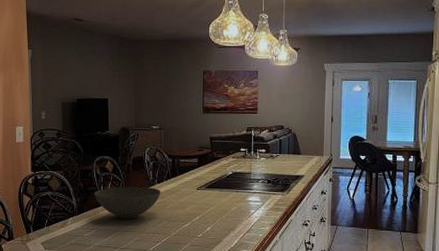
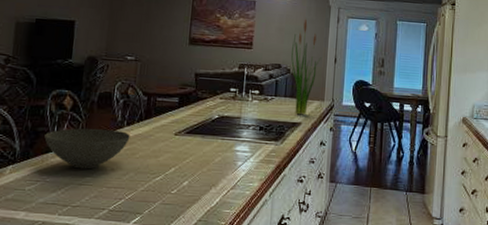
plant: none [292,84,319,169] -> present [291,18,321,115]

